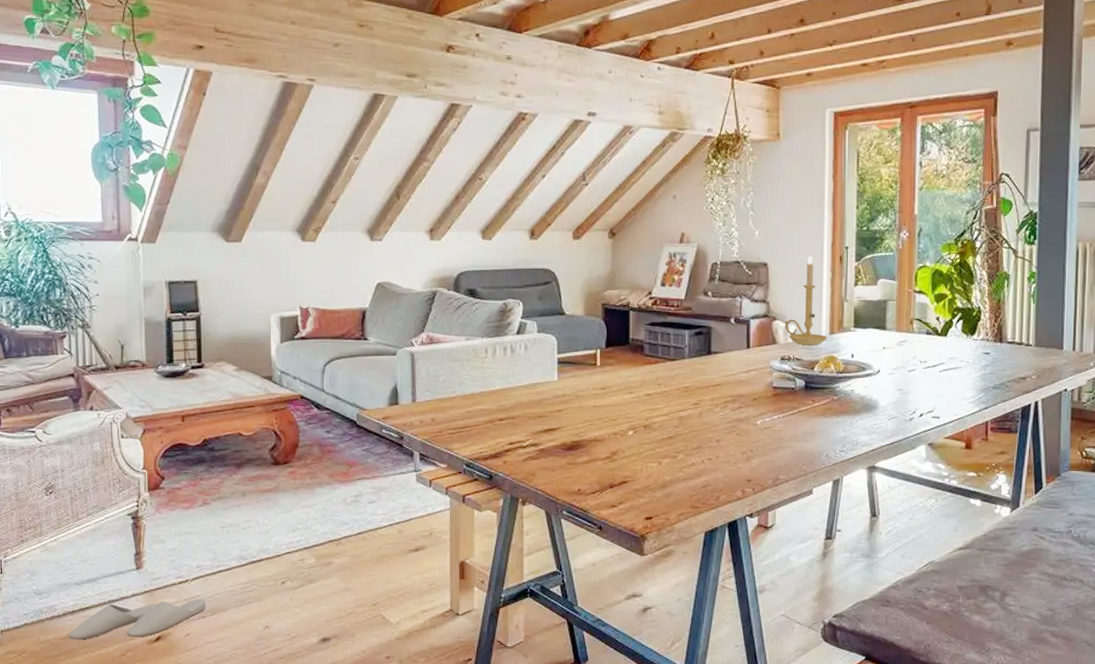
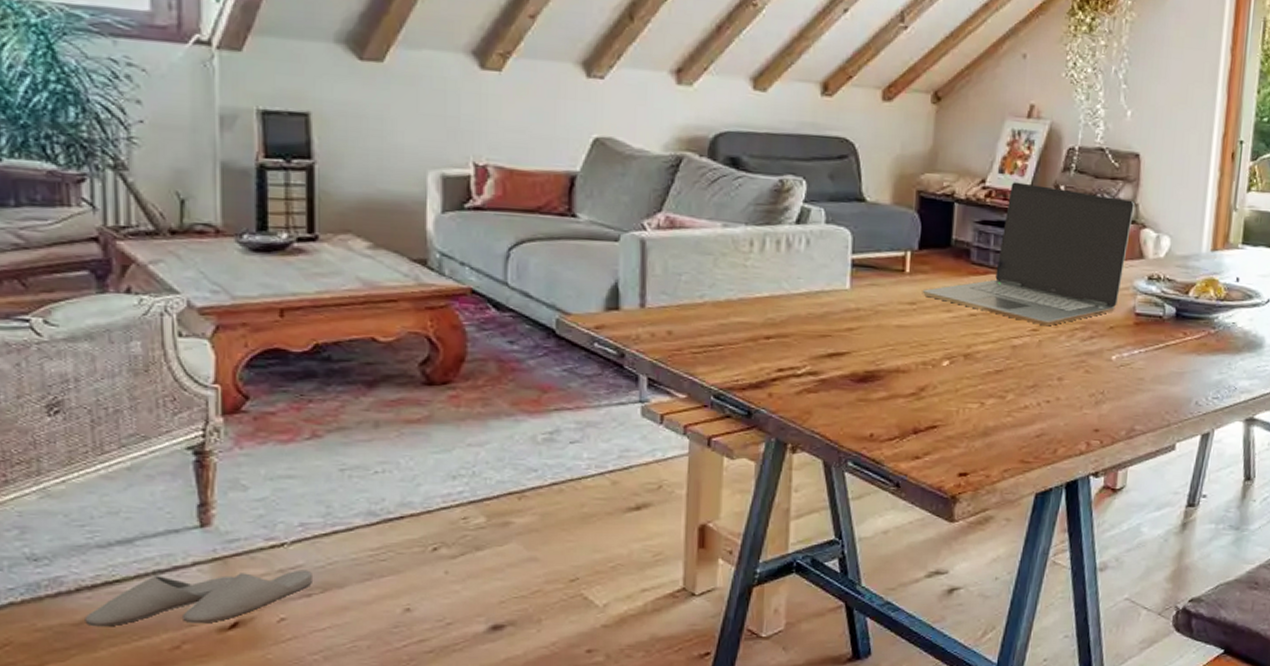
laptop: none [611,292,766,401] -> present [923,182,1134,326]
candle holder: present [784,256,827,346] -> none [1156,149,1209,264]

